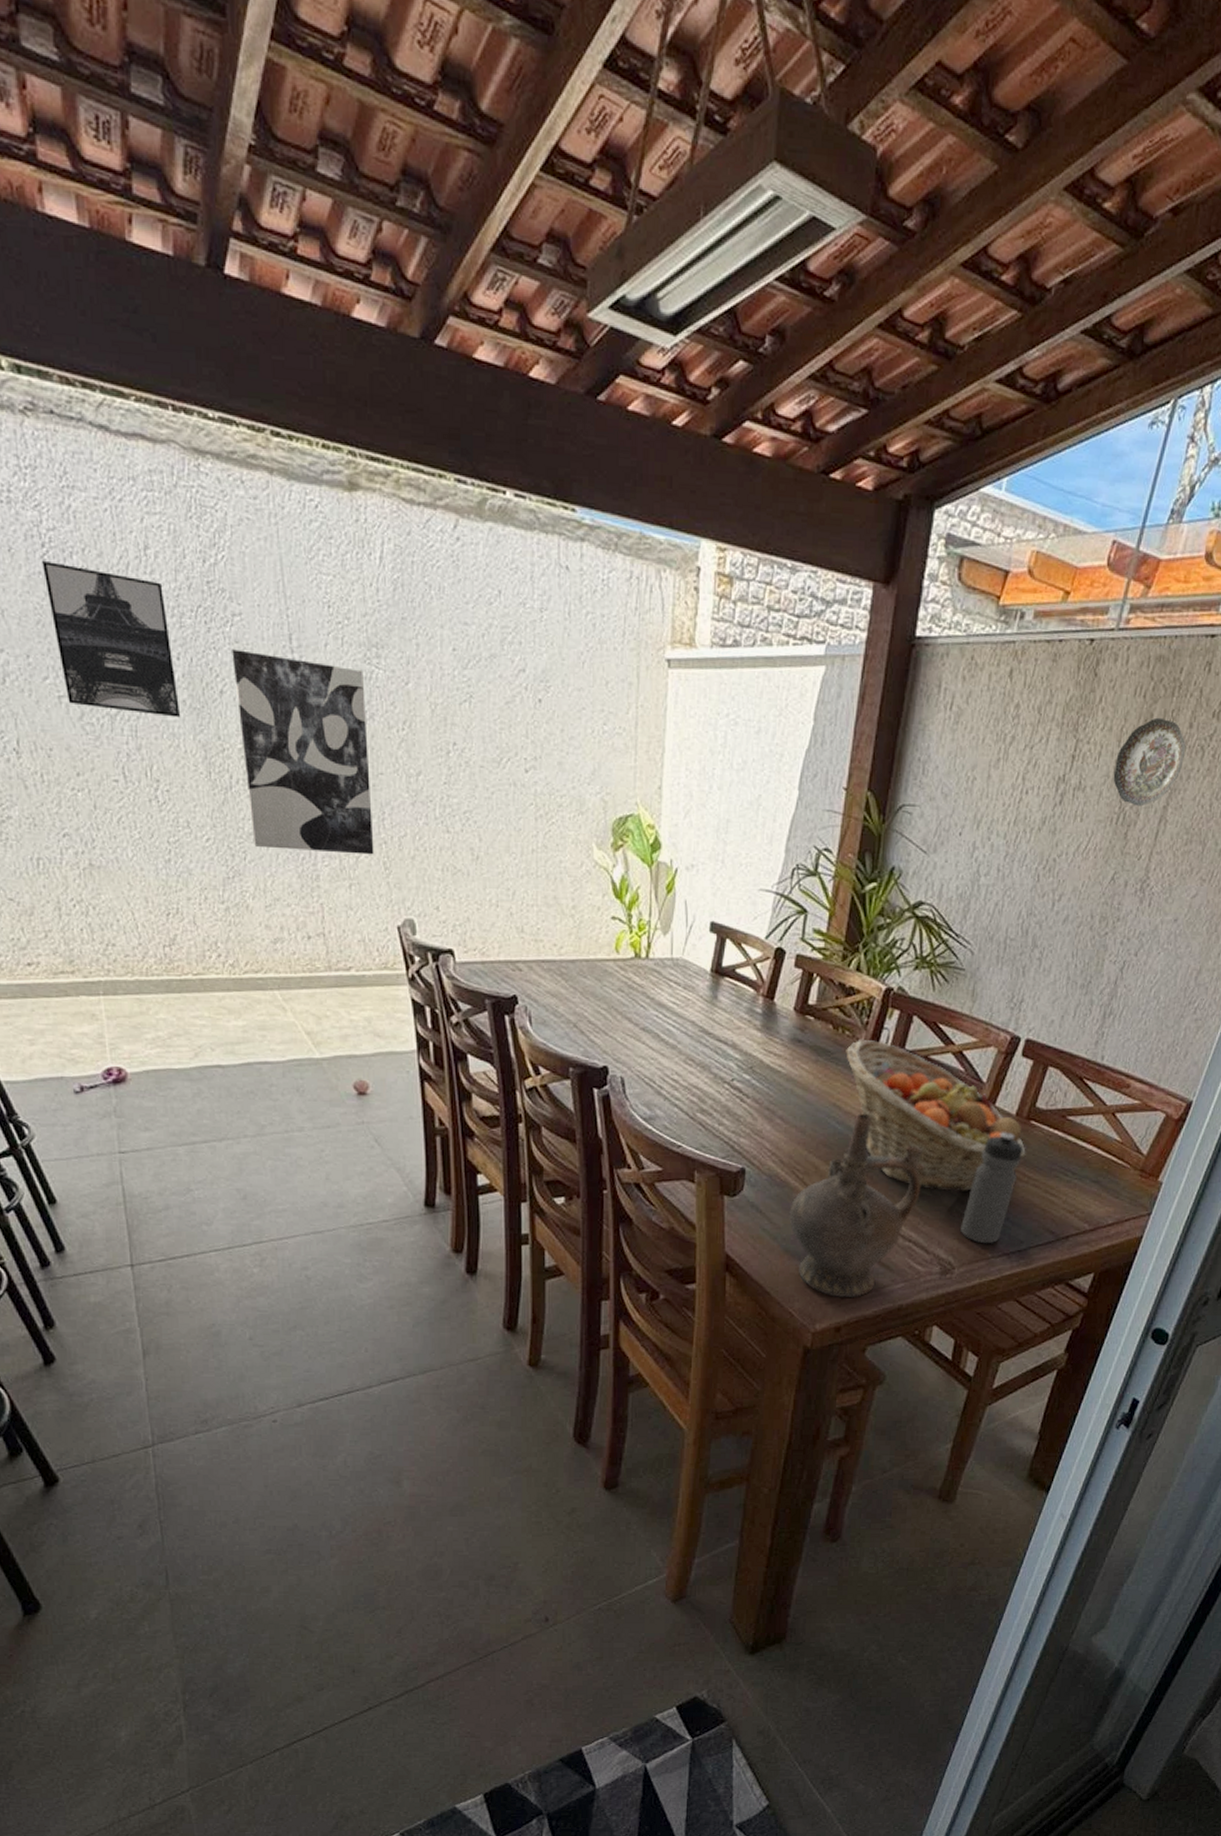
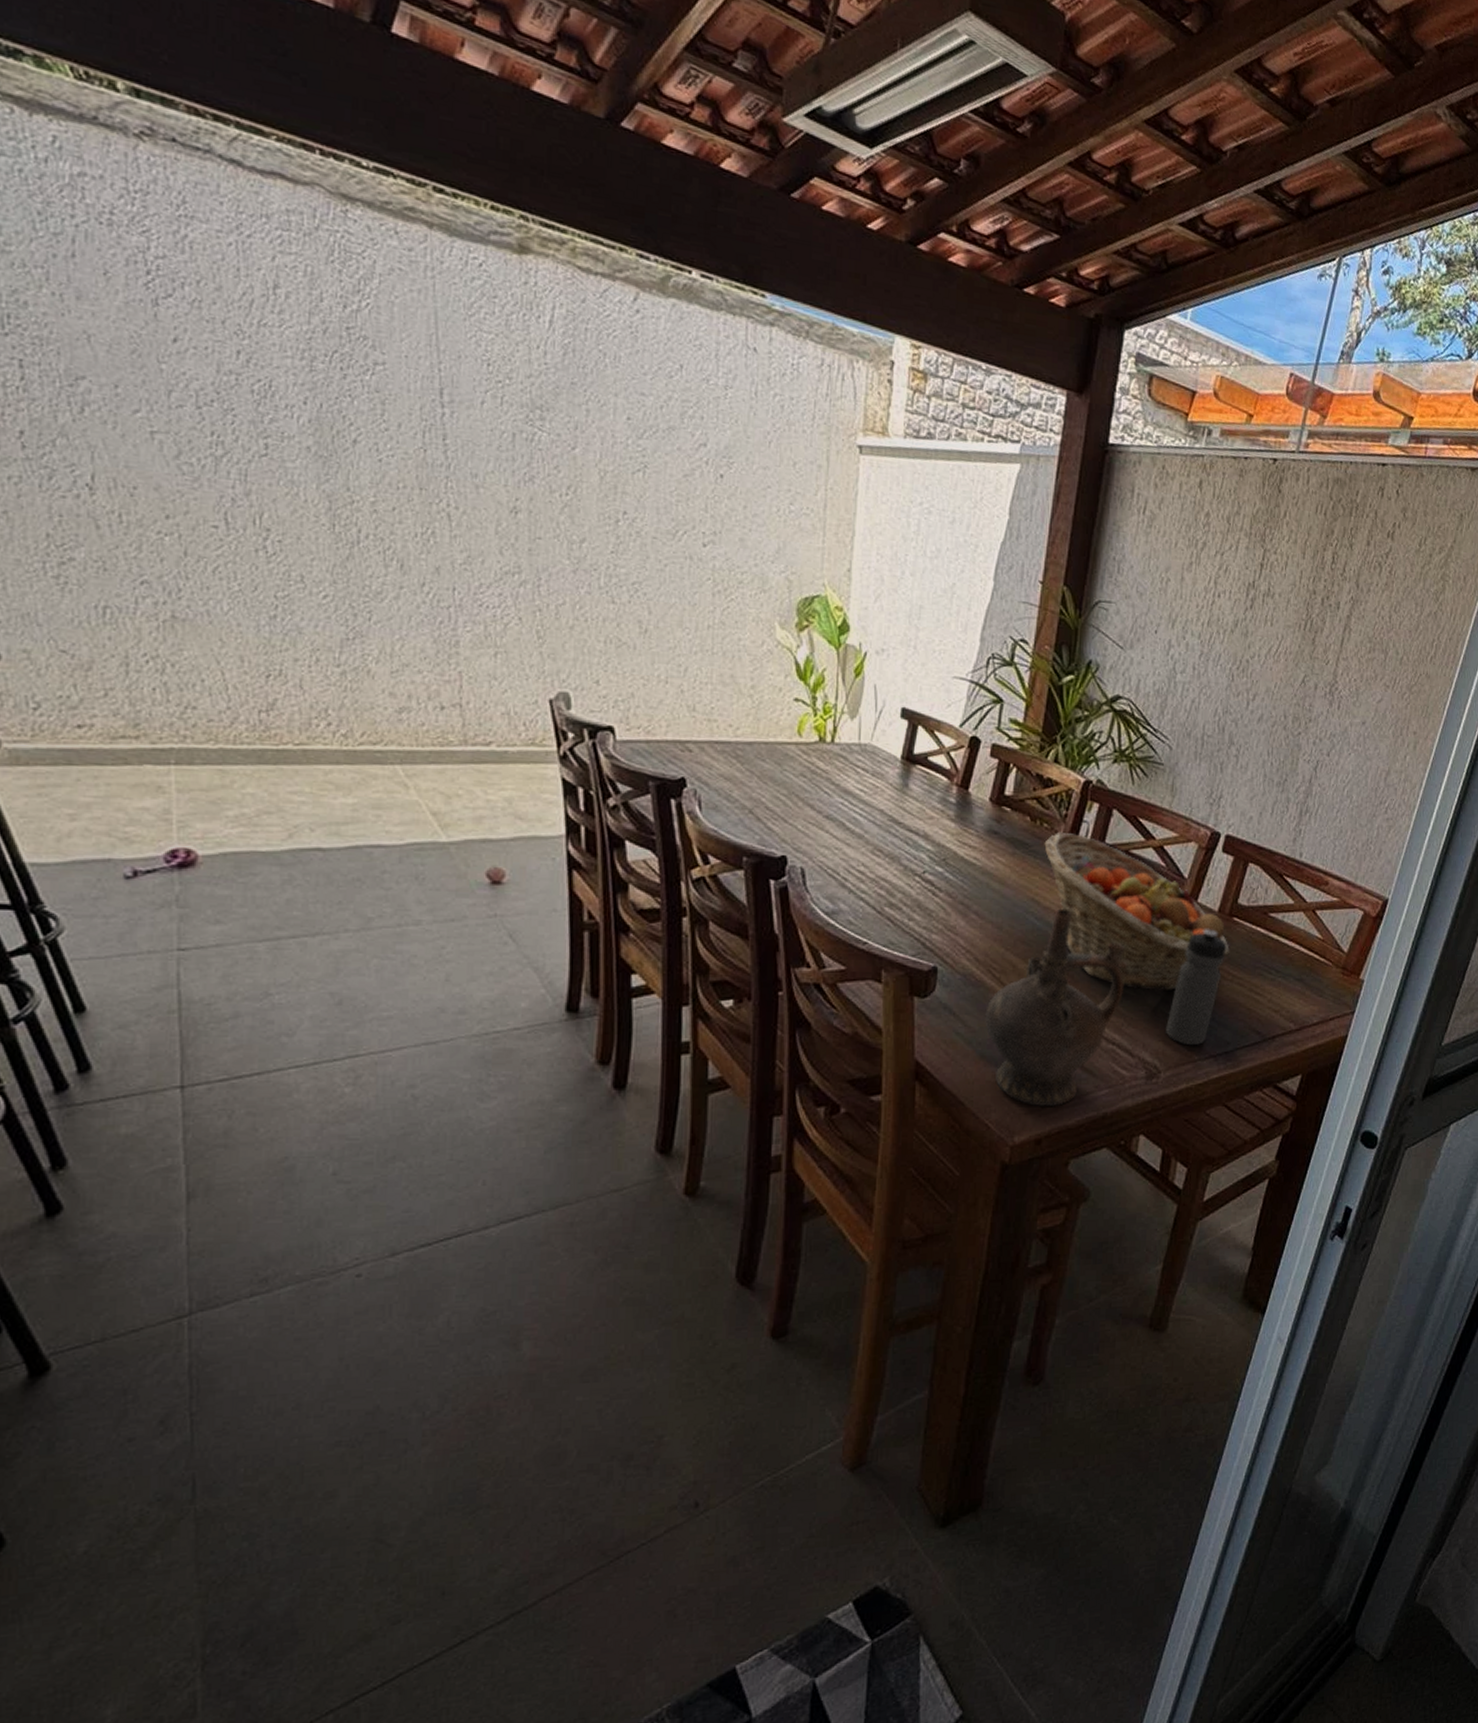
wall art: present [42,560,181,718] -> none [145,287,303,465]
wall art: present [232,649,374,855] -> none [370,398,527,623]
decorative plate: present [1113,717,1186,807] -> none [1299,534,1365,615]

